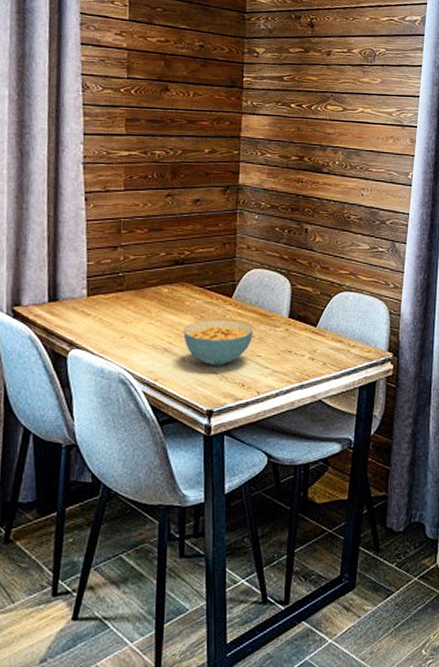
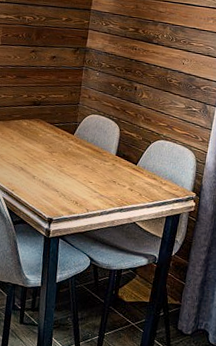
cereal bowl: present [183,320,253,366] -> none [35,150,88,186]

